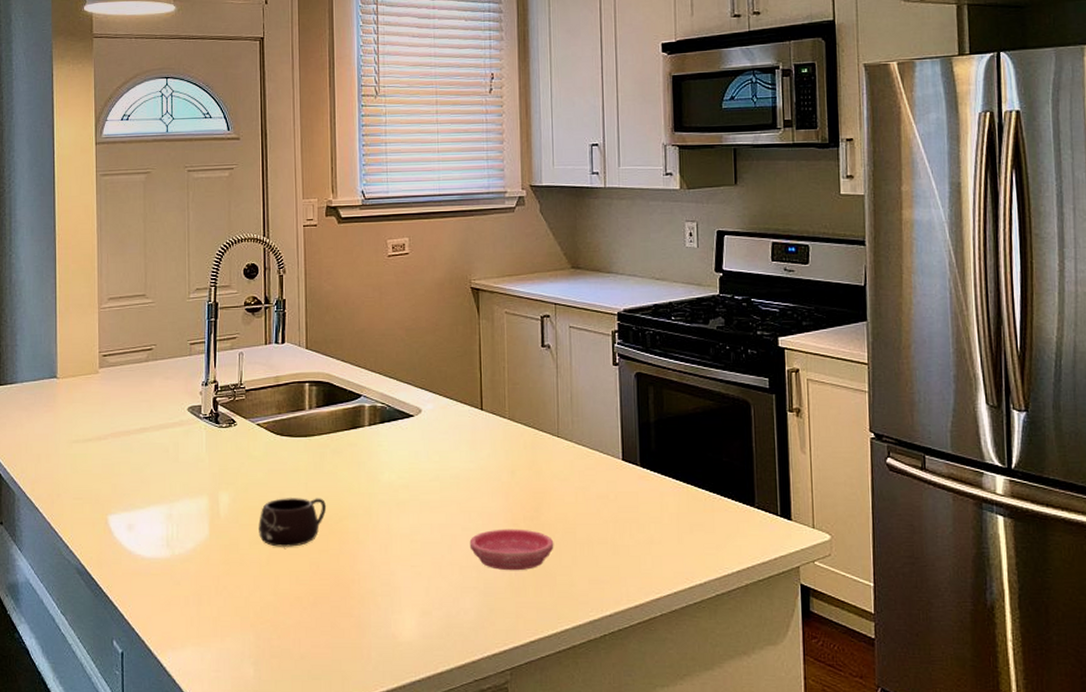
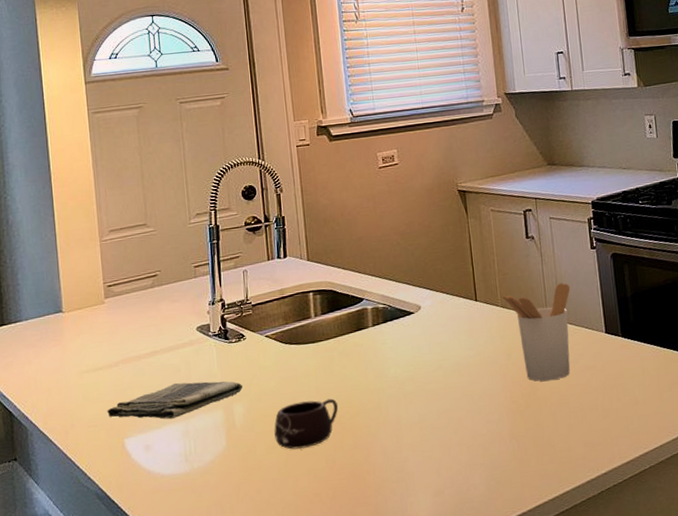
dish towel: none [93,464,231,501] -> present [107,381,243,420]
saucer: present [469,529,554,571] -> none [474,405,551,445]
utensil holder: none [510,399,587,506] -> present [501,283,570,381]

